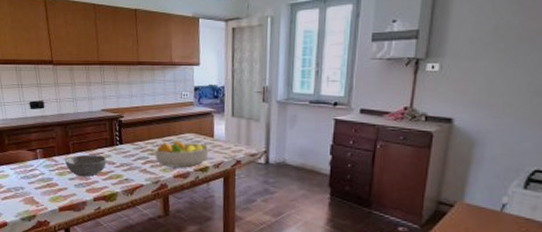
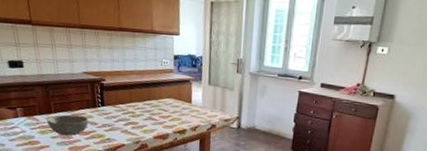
fruit bowl: present [154,141,209,168] -> none [135,105,187,130]

